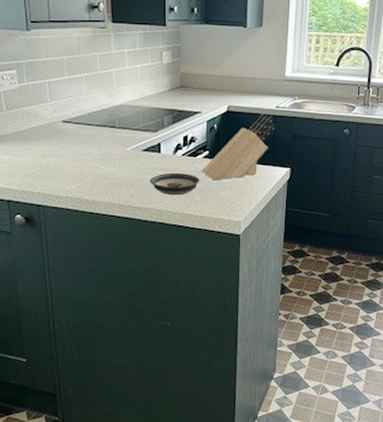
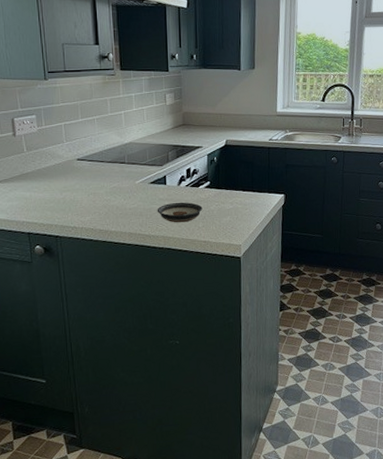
knife block: present [201,113,275,179] -> none [203,145,269,207]

